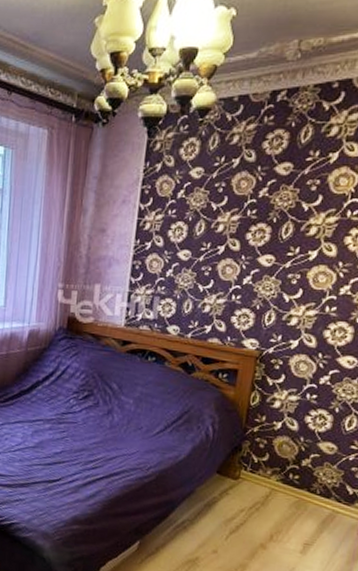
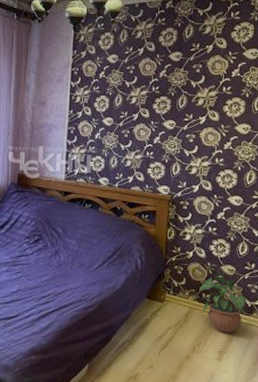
potted plant: none [285,449,347,524] -> present [199,271,246,333]

